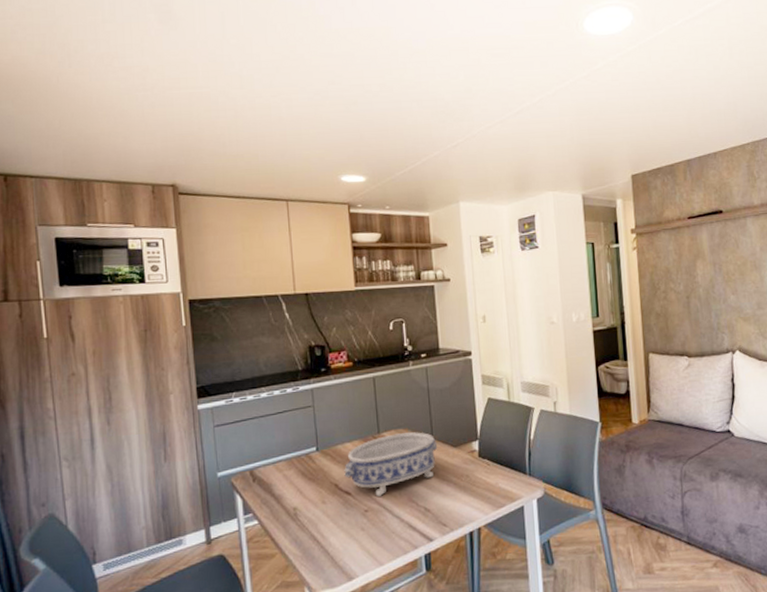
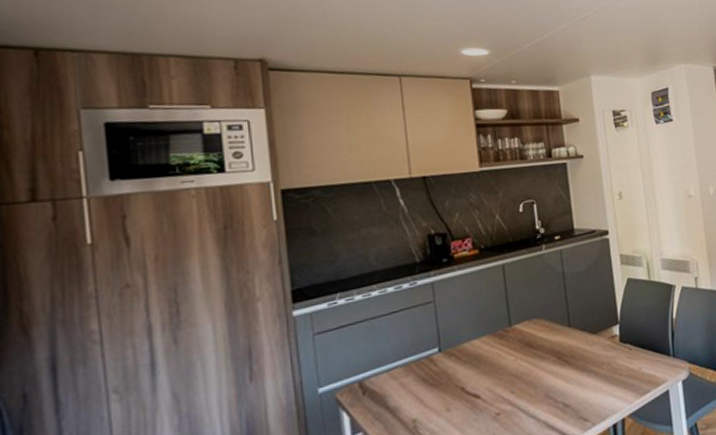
decorative bowl: present [344,432,438,496] -> none [471,321,576,397]

